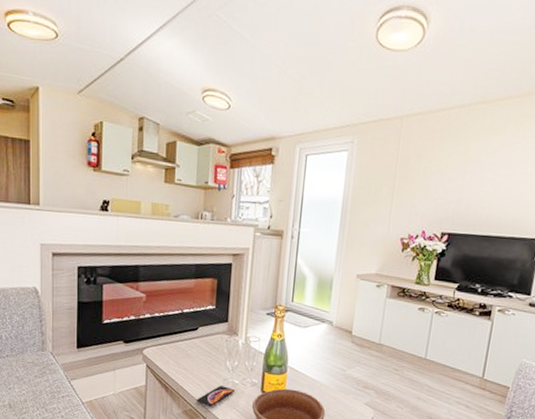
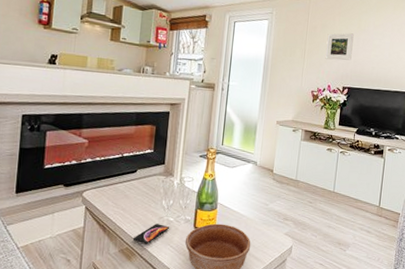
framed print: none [419,164,459,200] -> present [325,33,354,61]

